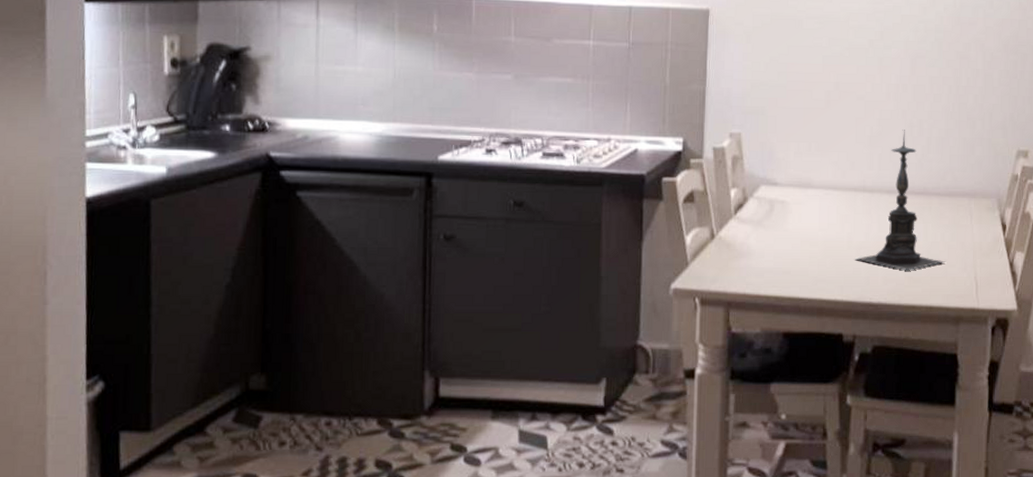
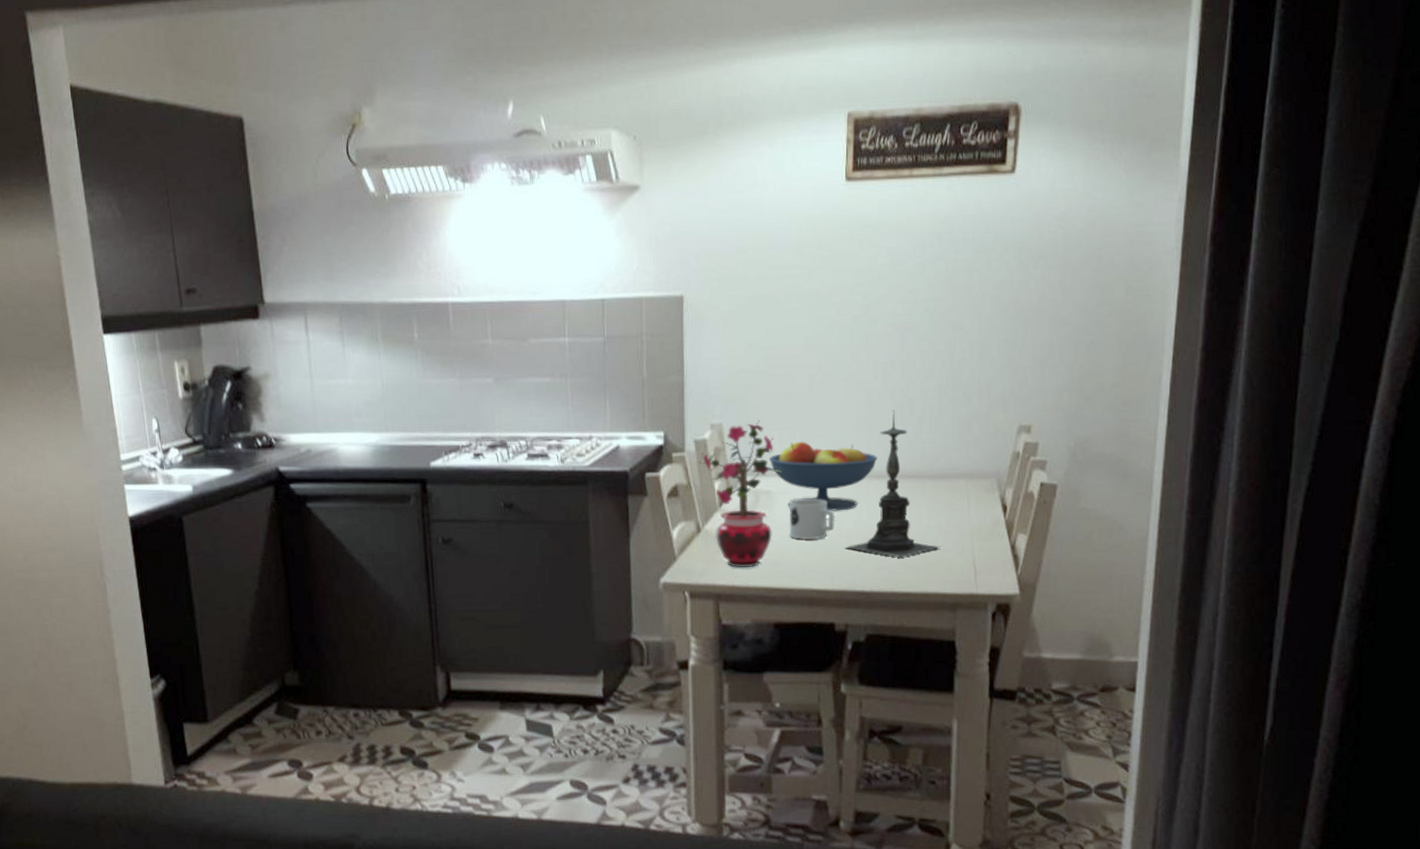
potted plant: none [716,131,797,276] -> present [699,419,782,568]
fruit bowl: none [784,154,888,223] -> present [768,441,878,511]
mug: none [802,209,847,251] -> present [789,498,836,540]

